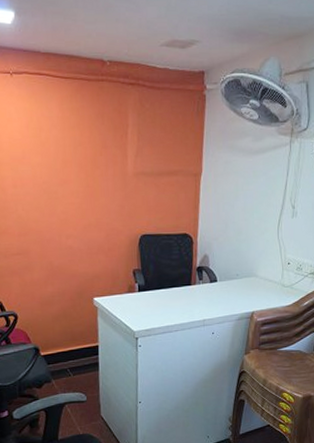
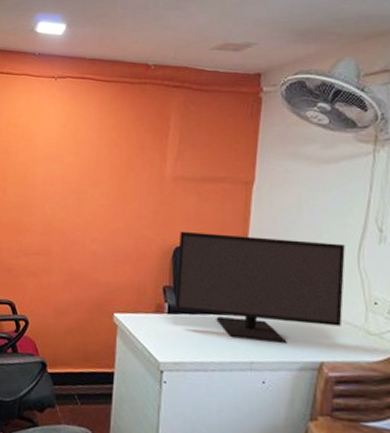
monitor: none [143,220,269,304] -> present [174,231,345,343]

